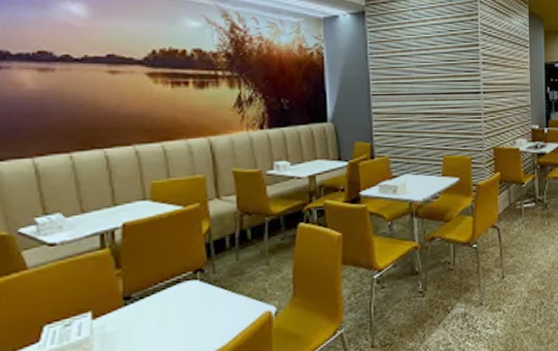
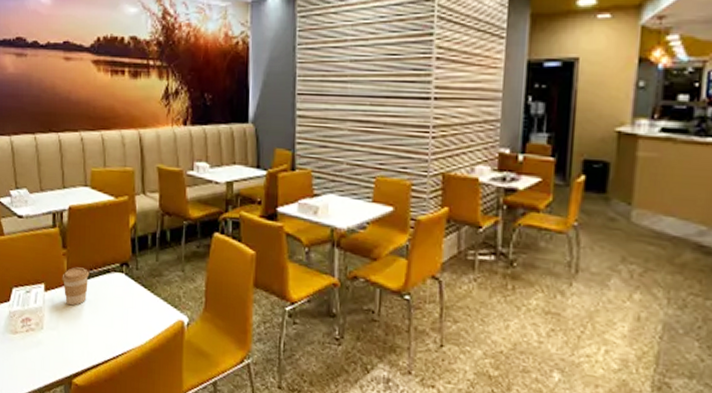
coffee cup: none [116,284,154,328] -> present [62,267,90,306]

